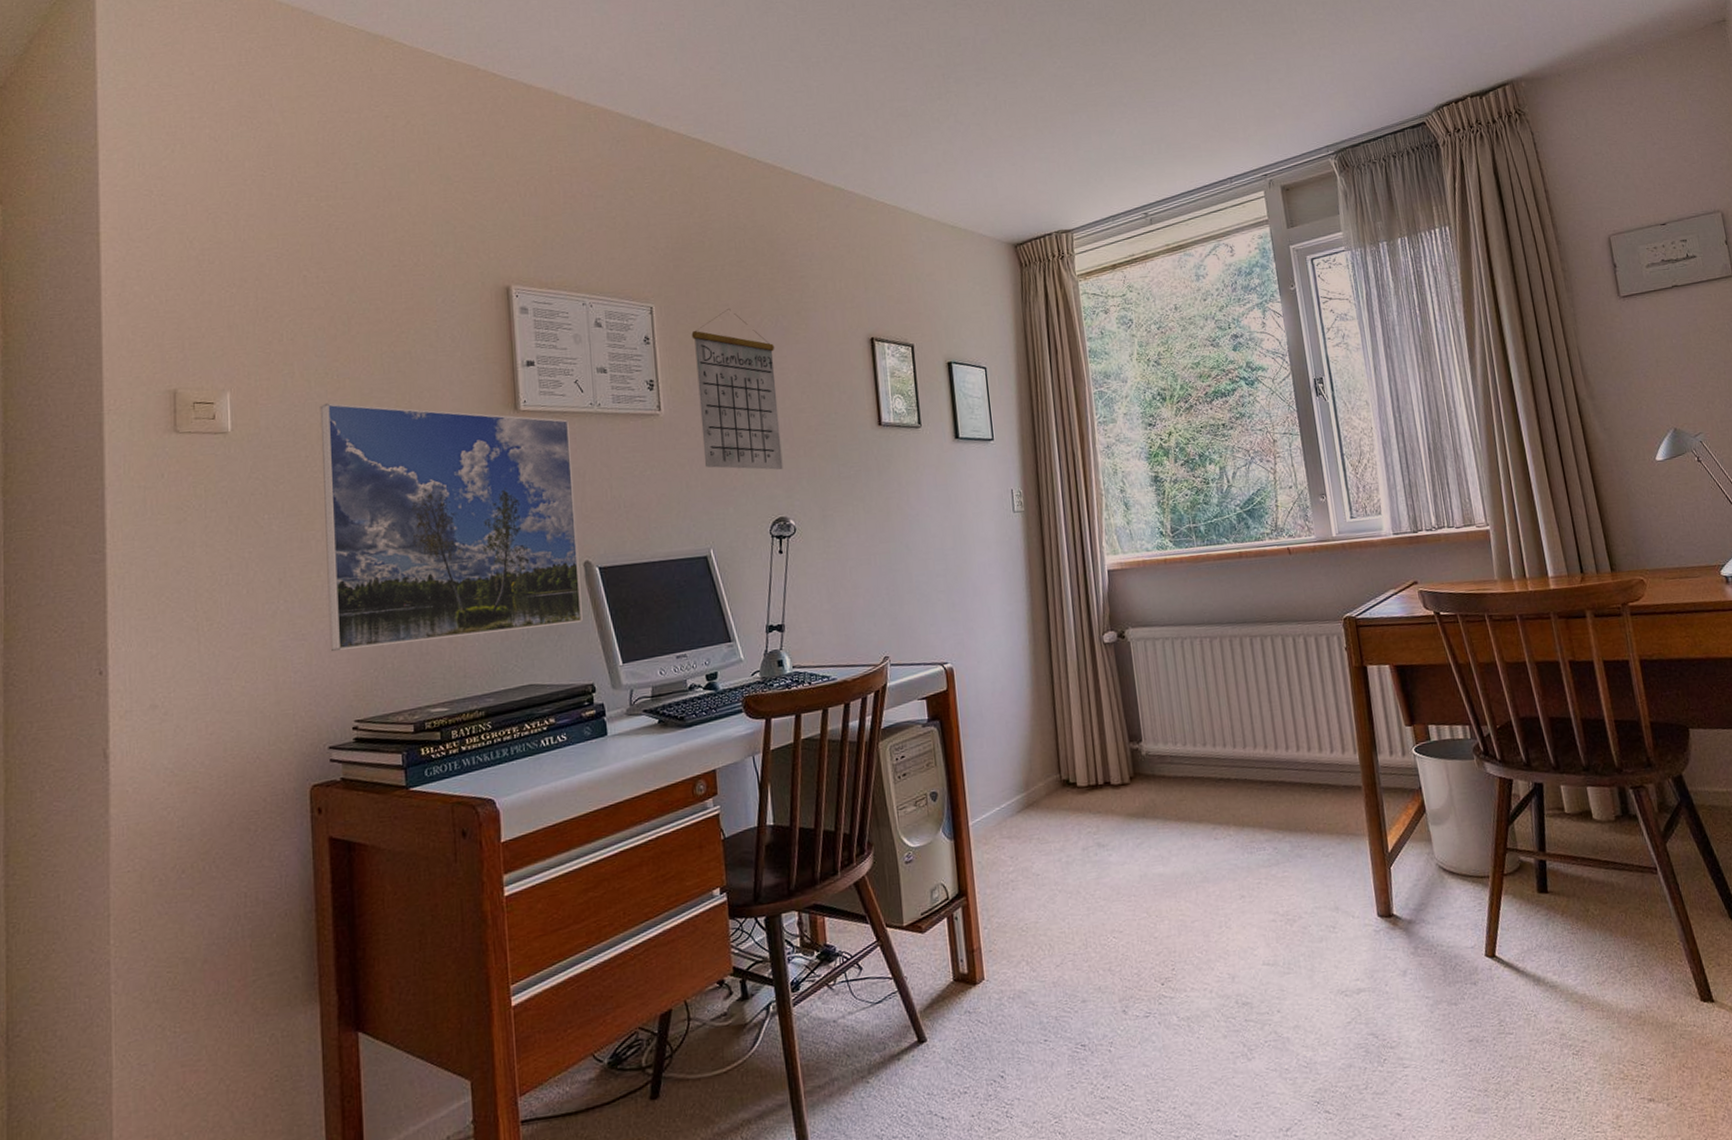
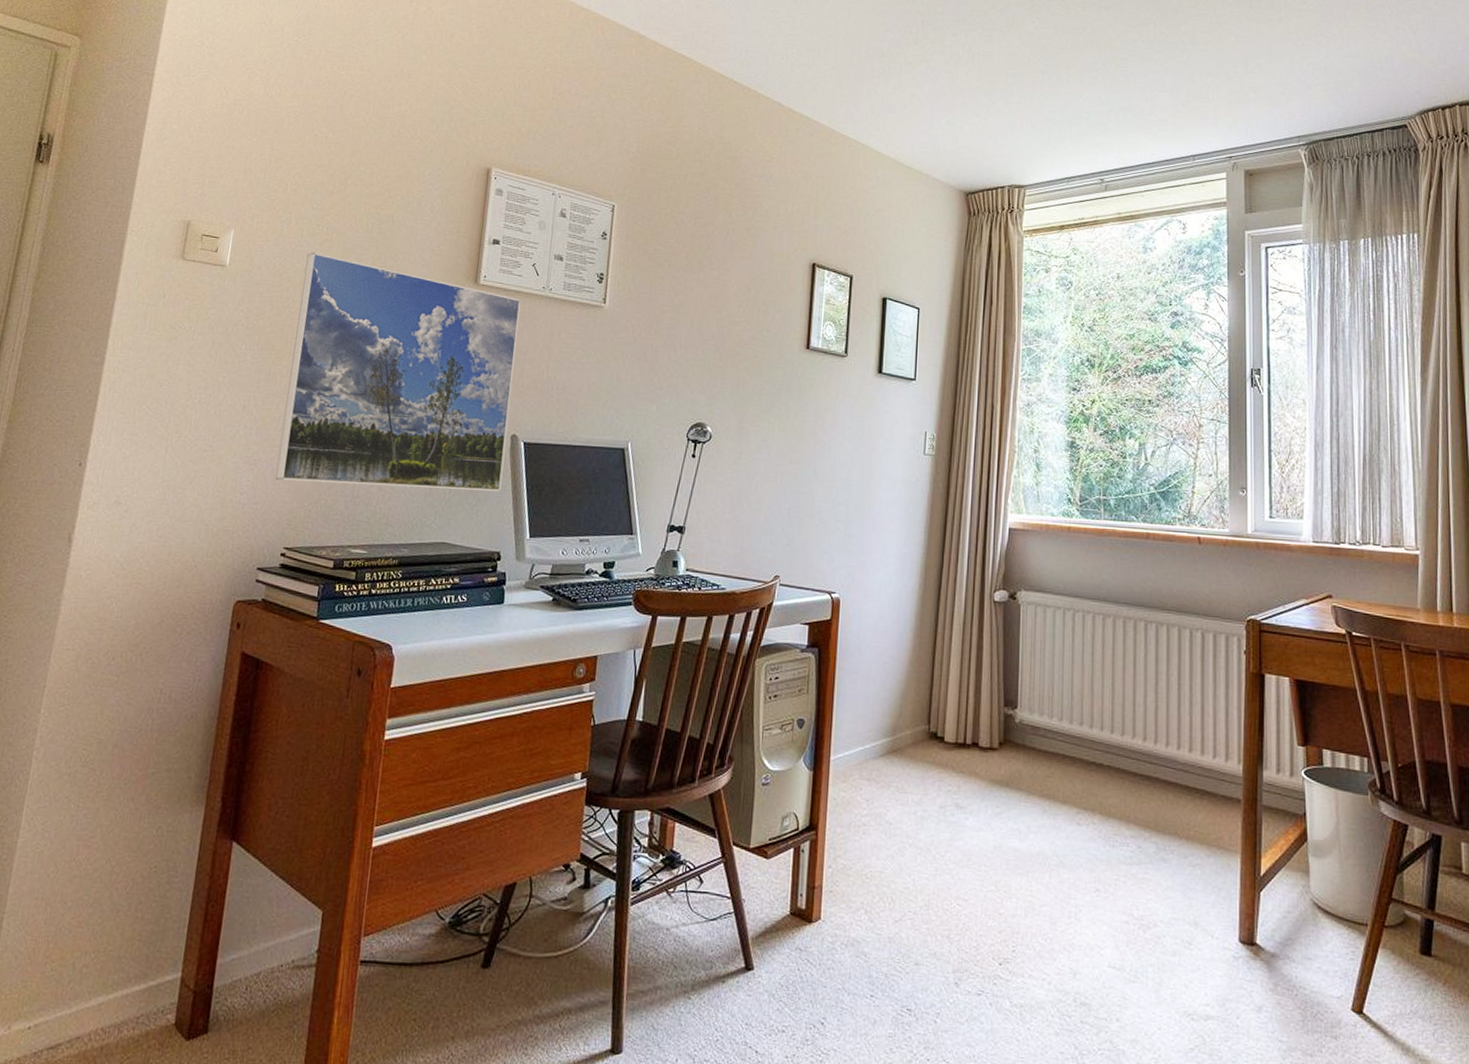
calendar: present [691,308,783,470] -> none [637,216,720,378]

